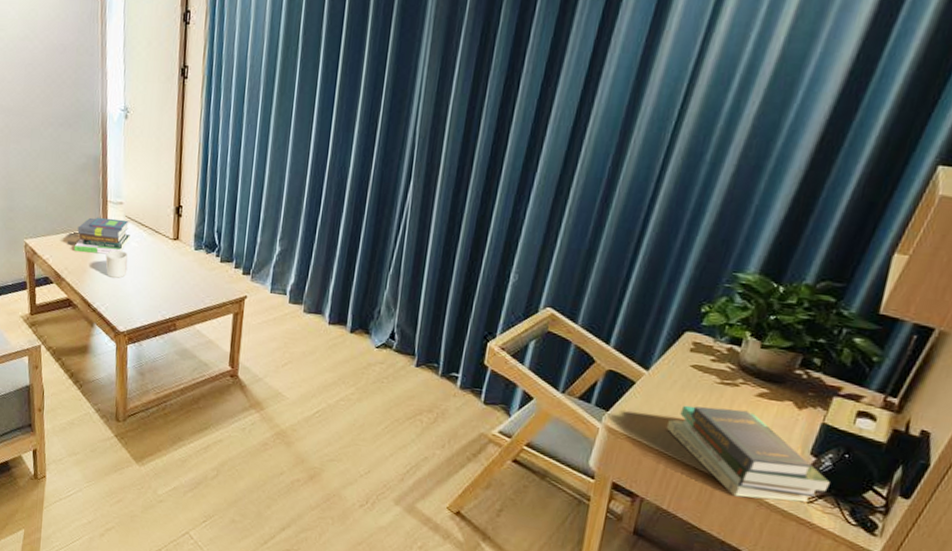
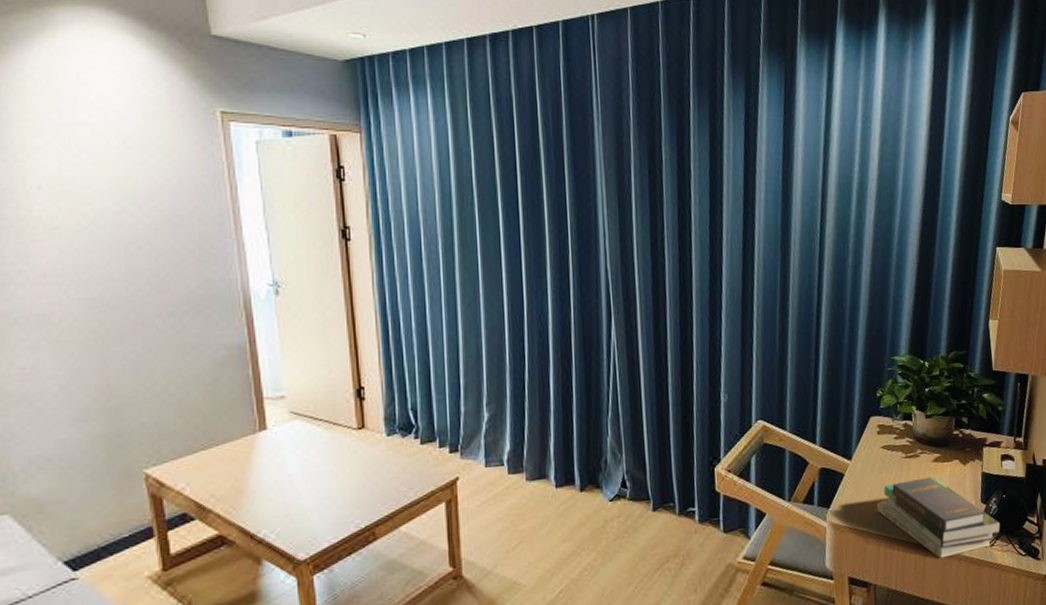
books: present [74,217,130,255] -> none [221,416,300,471]
mug: present [105,250,129,278] -> none [269,456,302,493]

